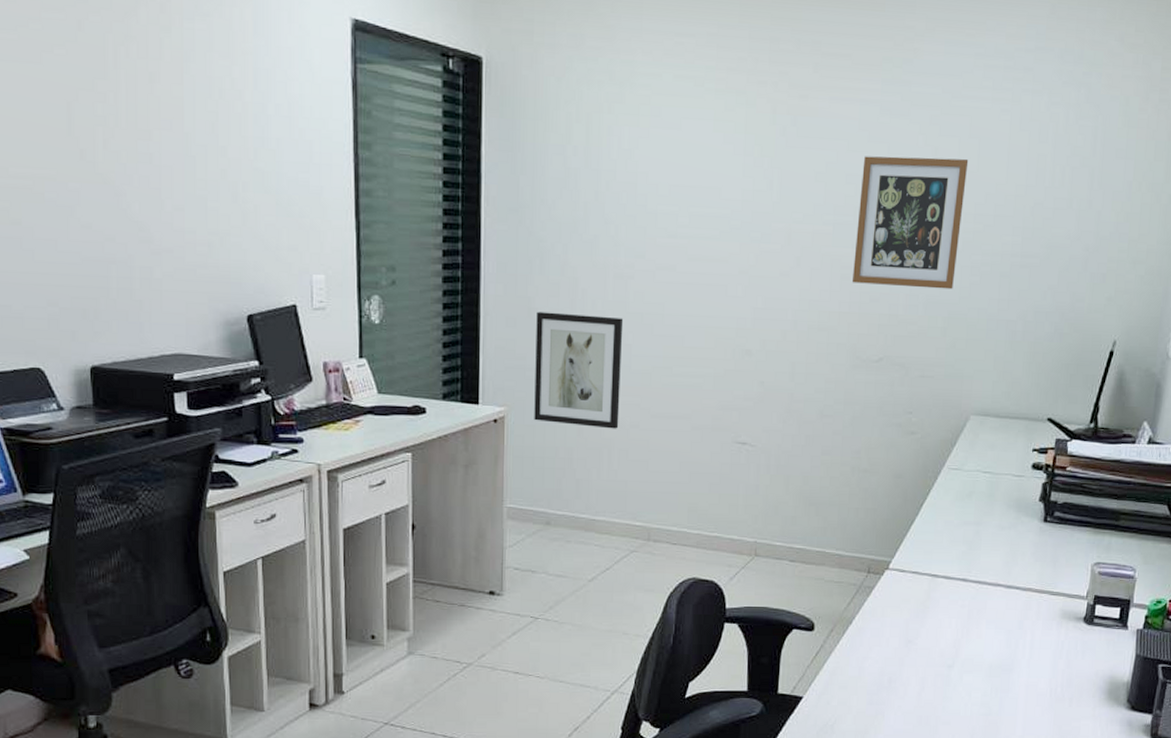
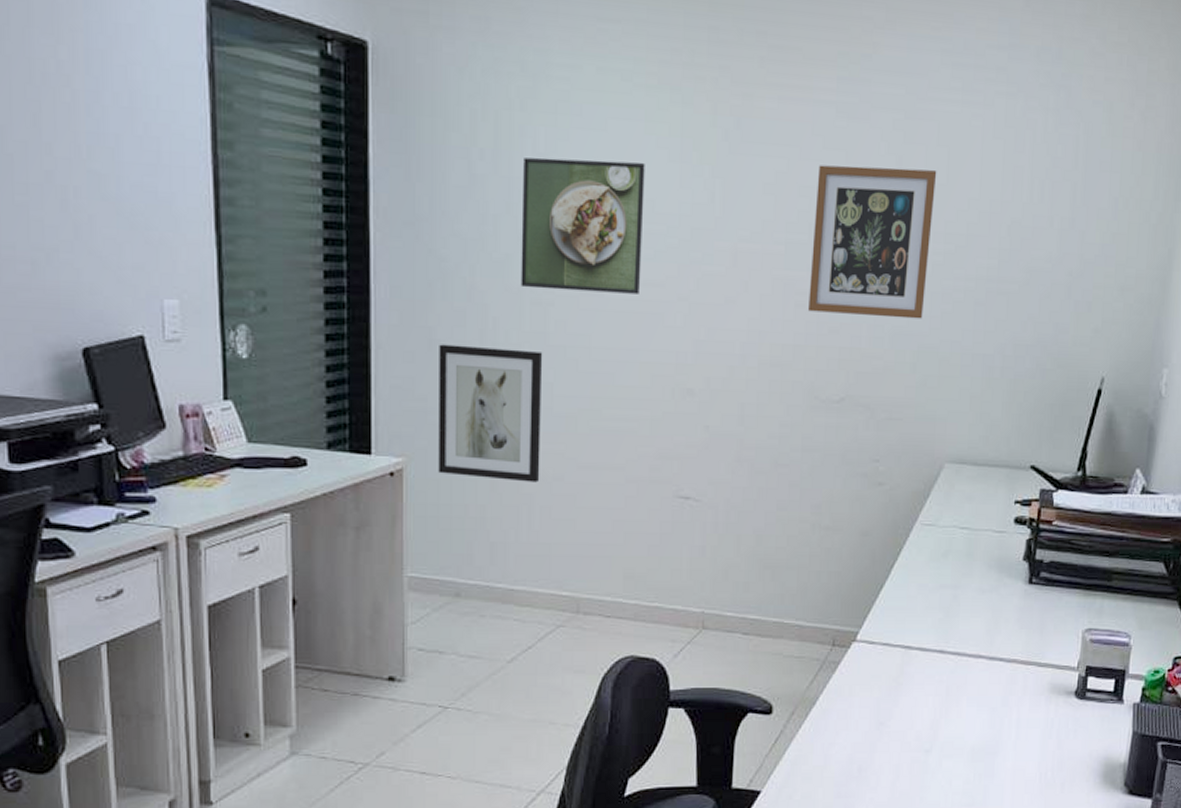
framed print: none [606,153,713,269] -> present [521,157,645,294]

